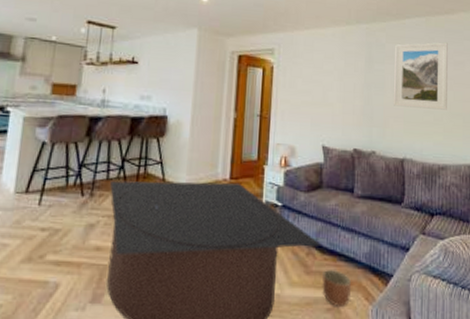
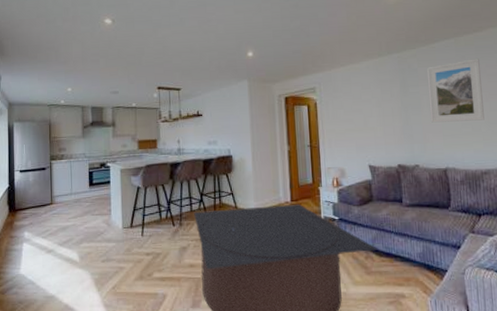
planter: present [322,270,351,306] -> none [382,269,409,299]

